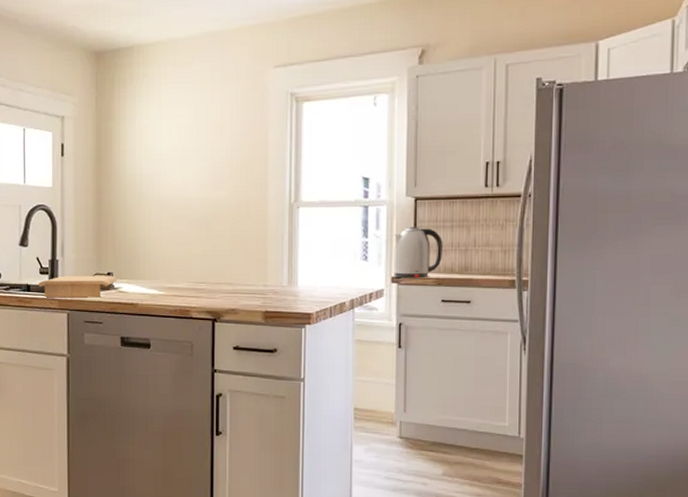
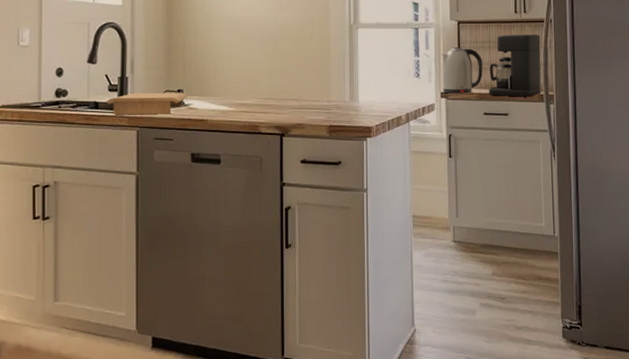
coffee maker: none [448,211,515,283] -> present [489,34,541,97]

